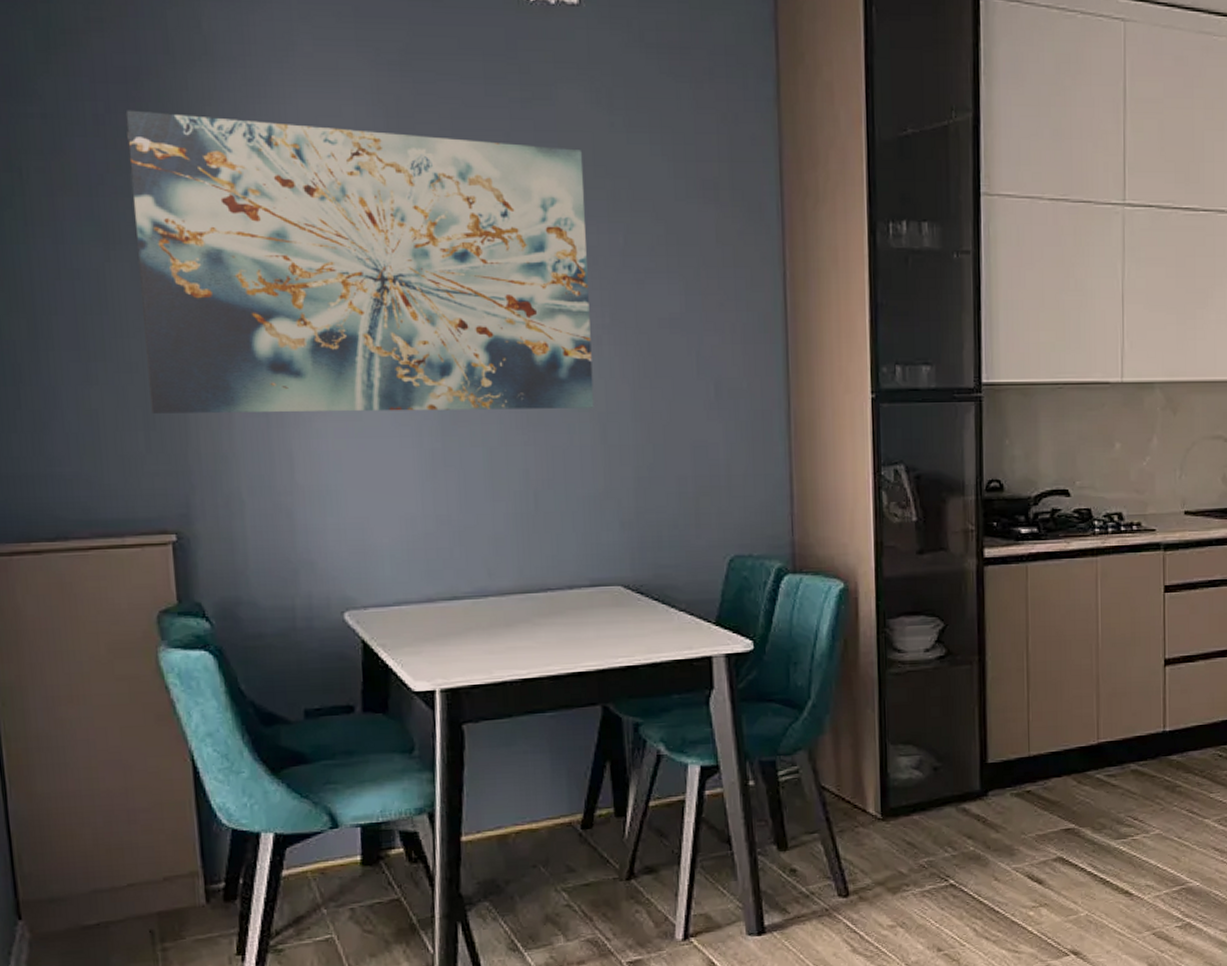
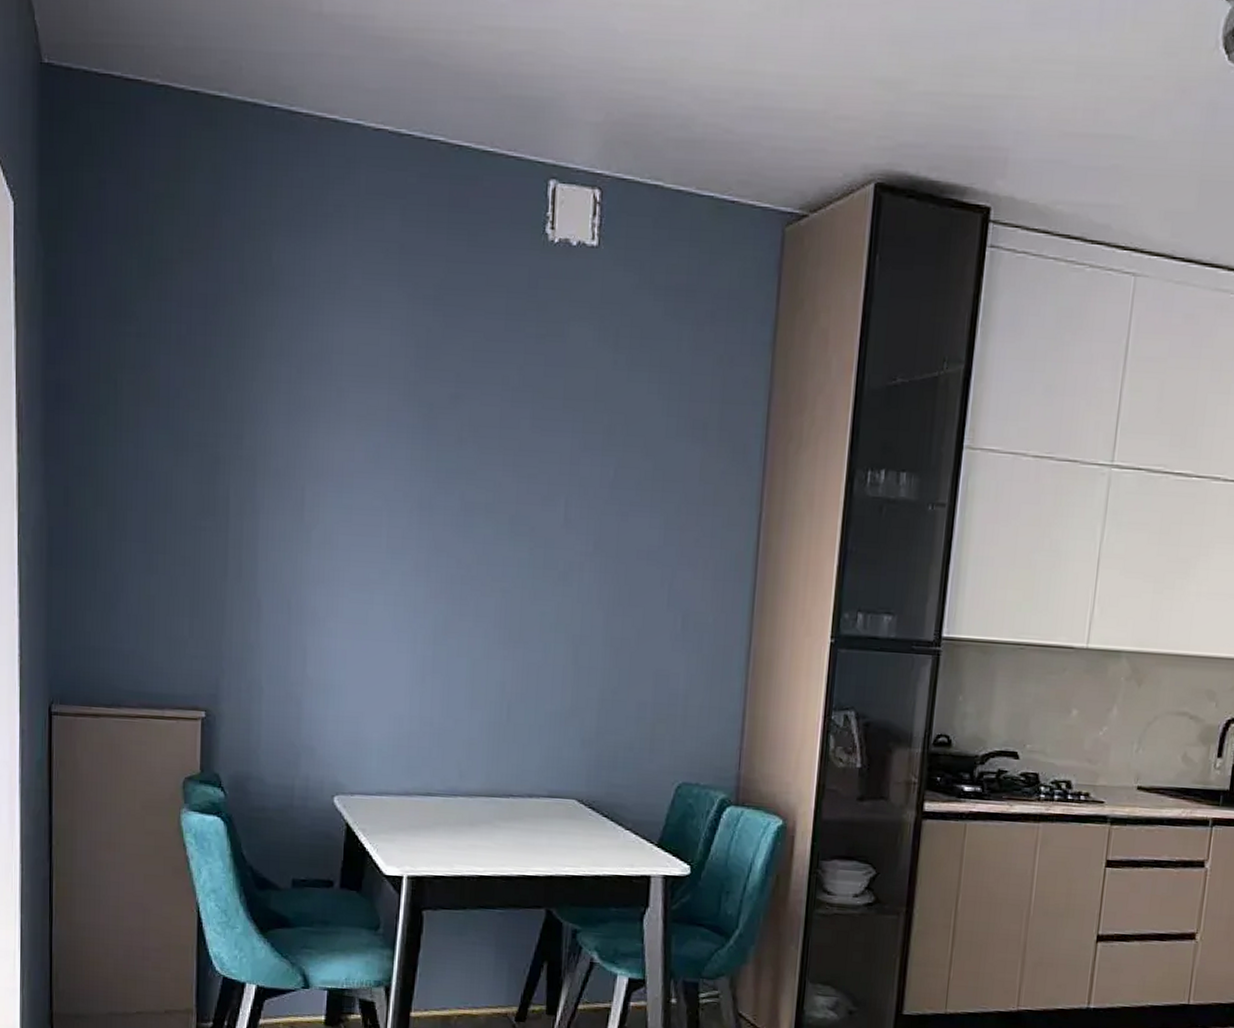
wall art: present [125,110,594,414] -> none [197,332,586,630]

